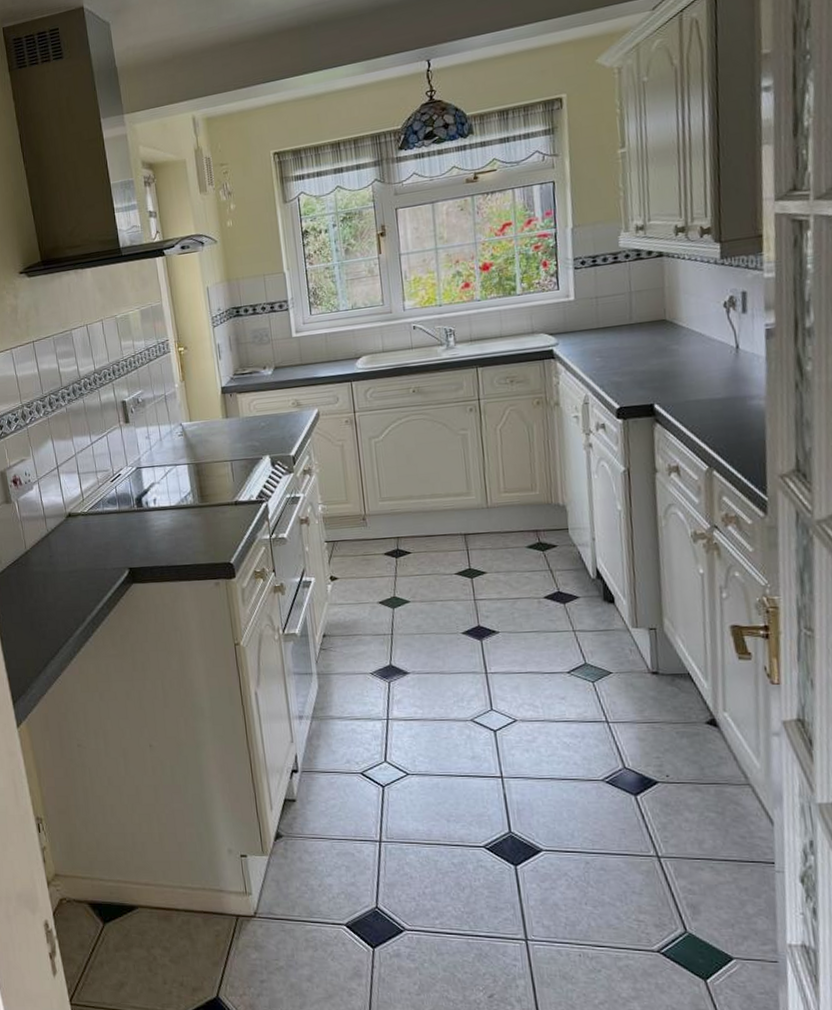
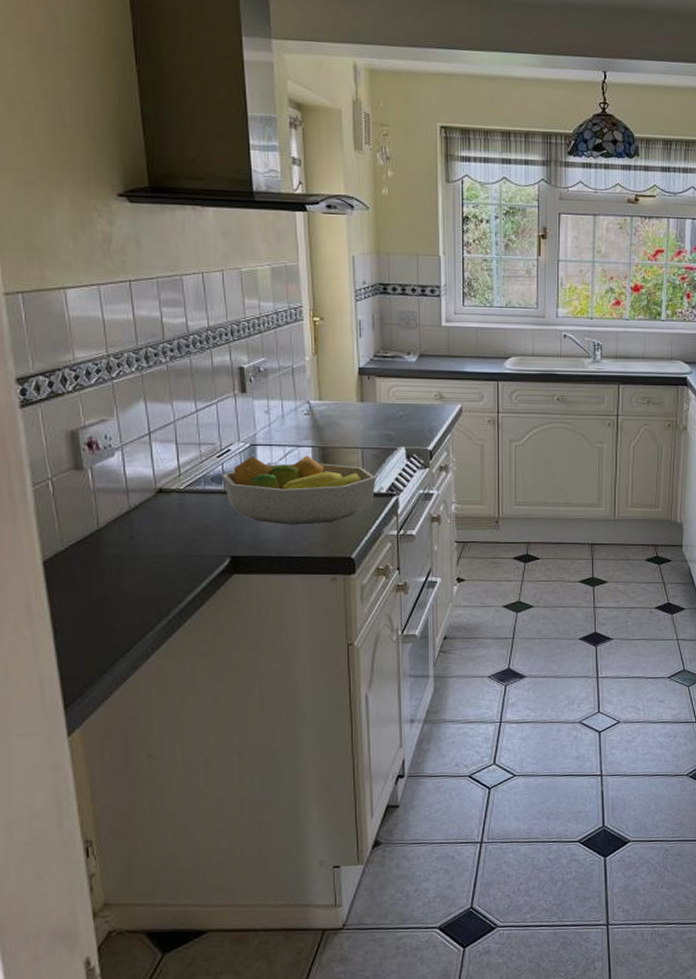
fruit bowl: none [116,472,247,537] -> present [222,455,376,525]

